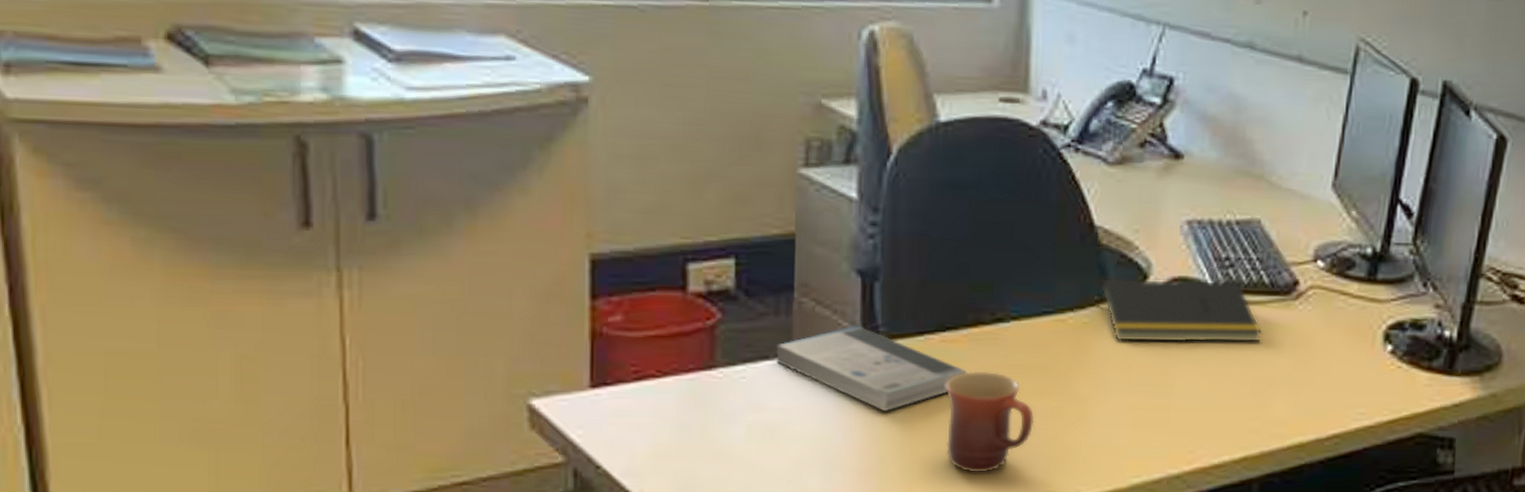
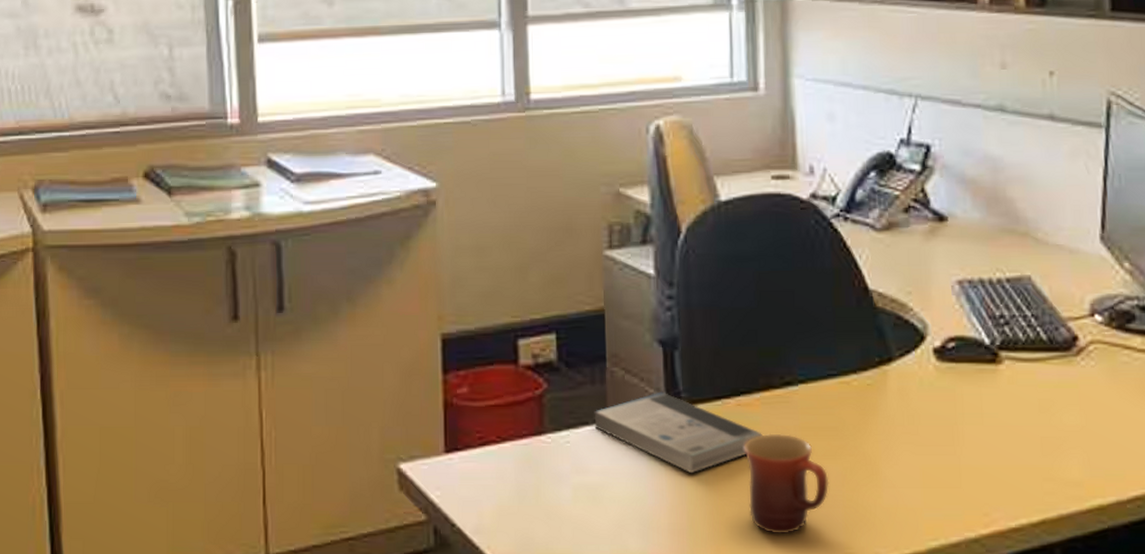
notepad: present [1097,277,1263,343] -> none [878,338,1047,403]

